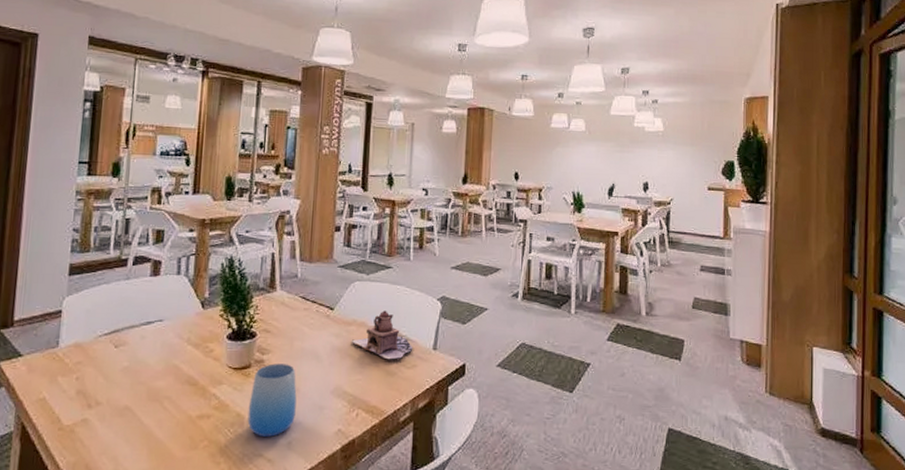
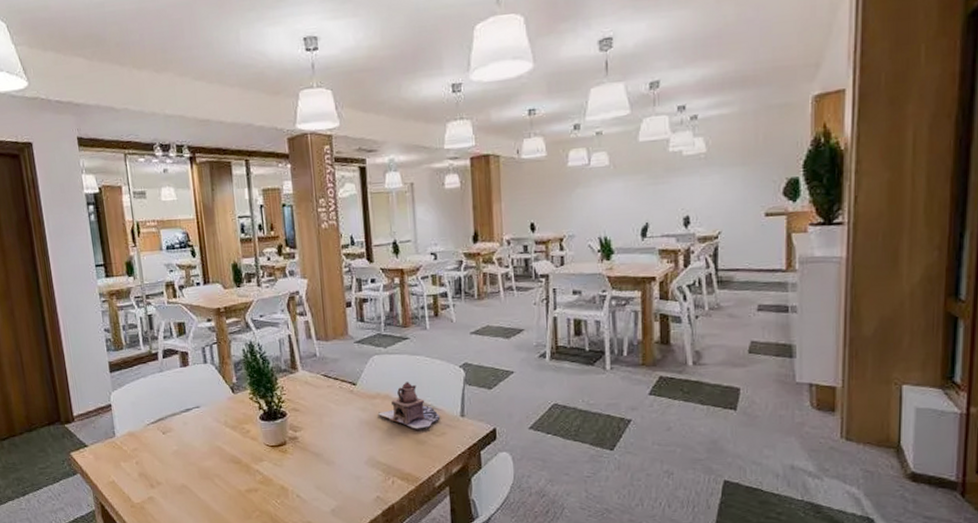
cup: present [247,363,297,437] -> none [290,439,335,506]

